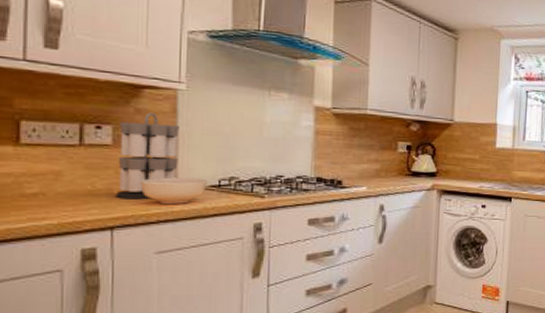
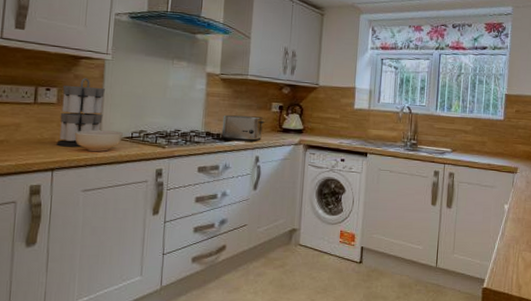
toaster: none [336,156,390,189] -> present [221,114,265,143]

